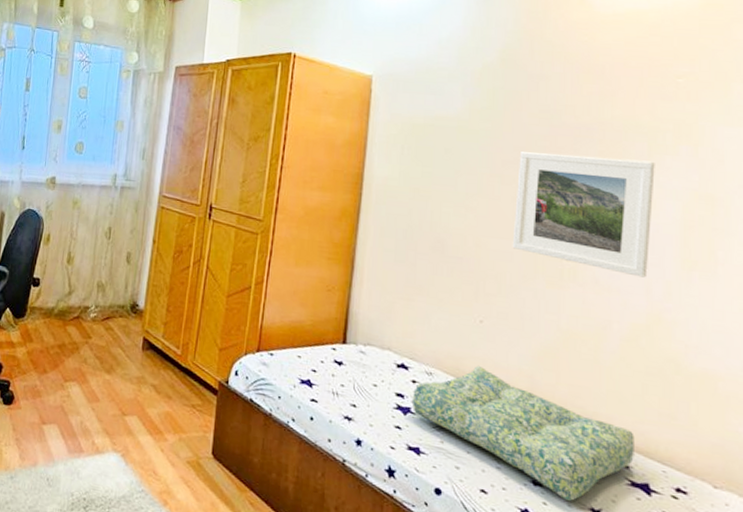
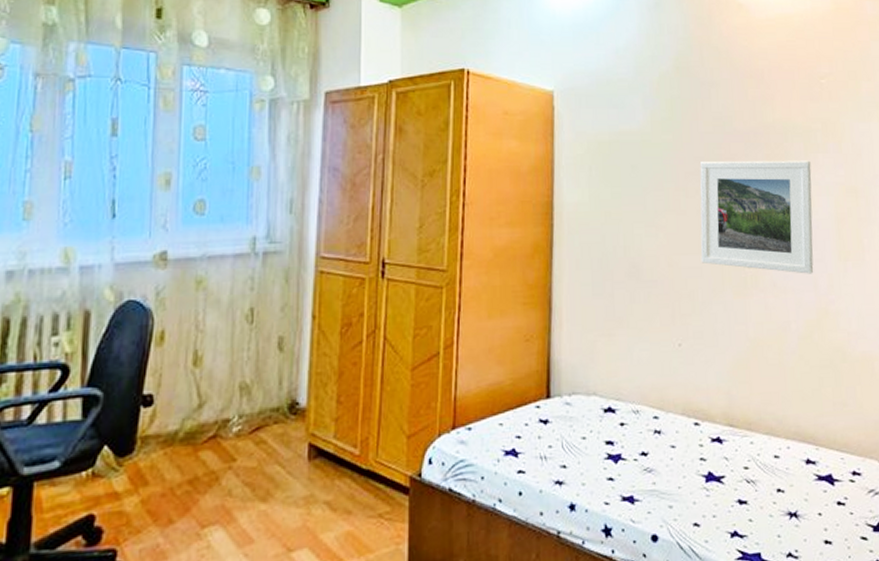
seat cushion: present [413,365,635,502] -> none [622,392,819,512]

